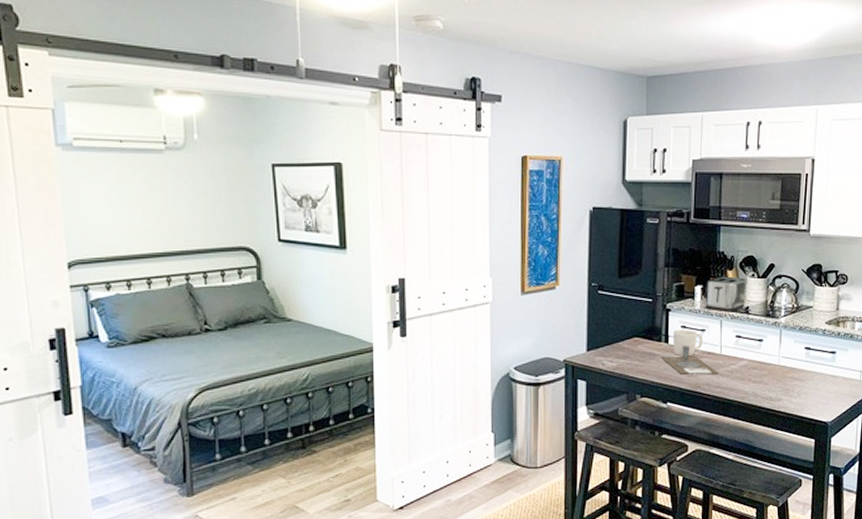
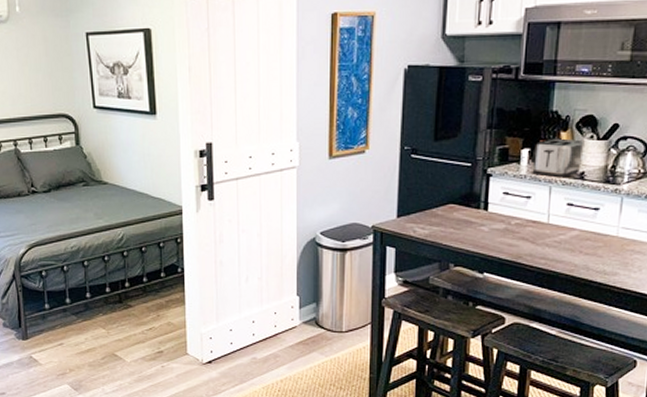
place setting: present [661,345,718,375] -> none [478,212,544,245]
mug: present [673,330,703,357] -> none [492,196,528,225]

